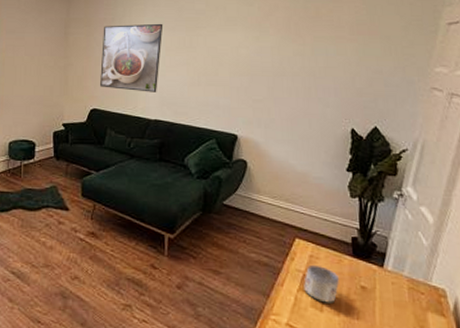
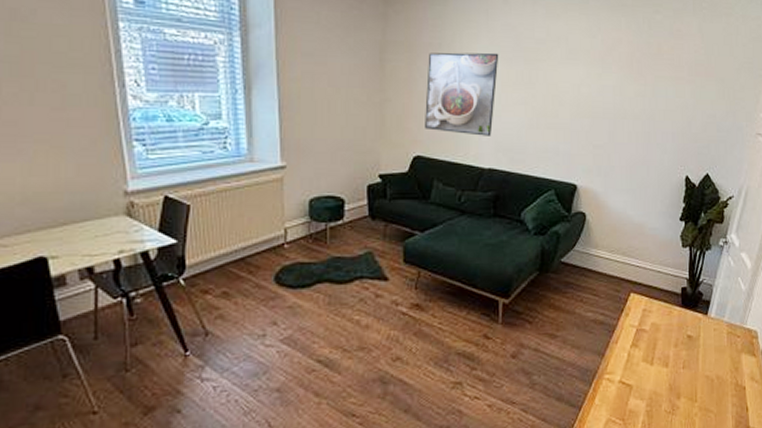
mug: present [304,264,339,303] -> none [637,318,669,356]

